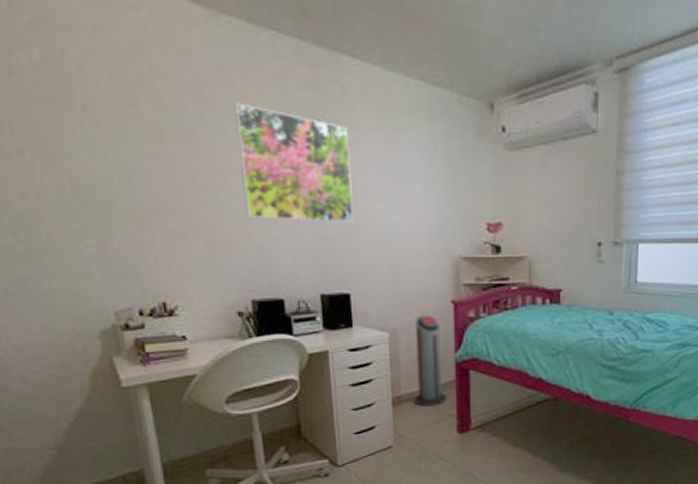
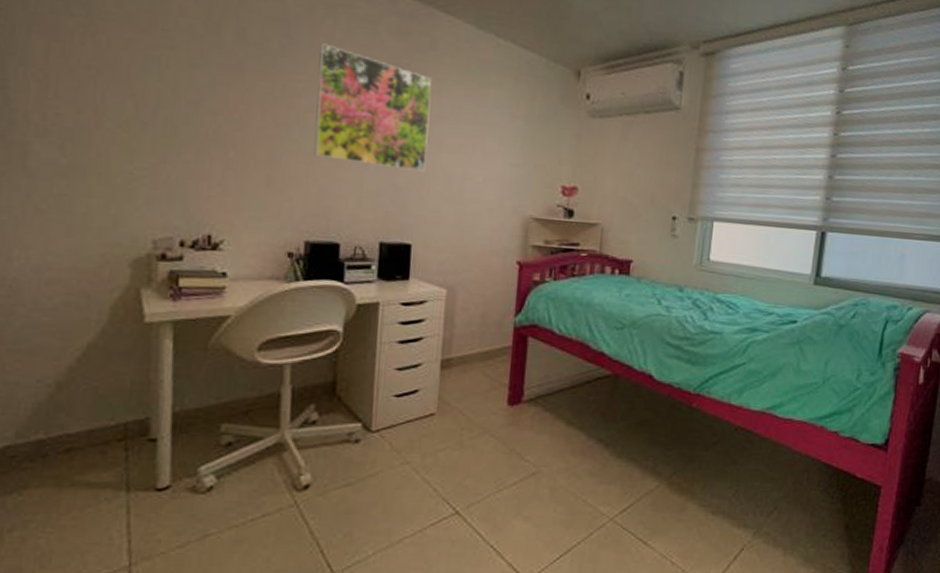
air purifier: present [414,315,448,407] -> none [465,273,502,374]

